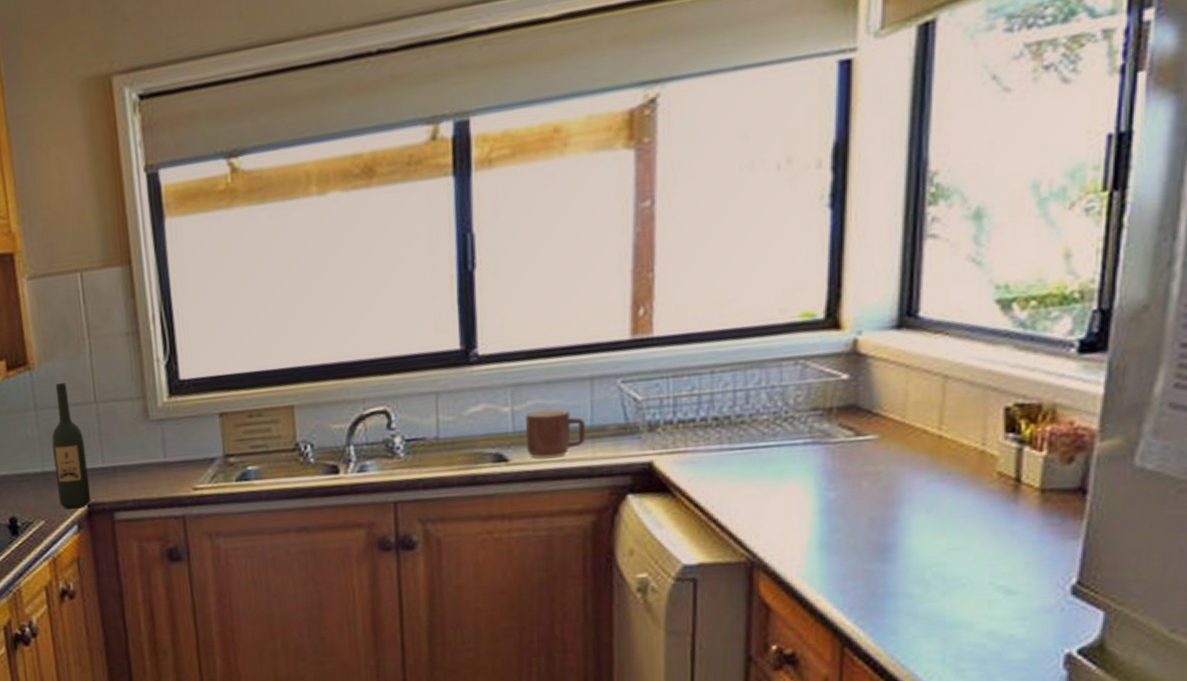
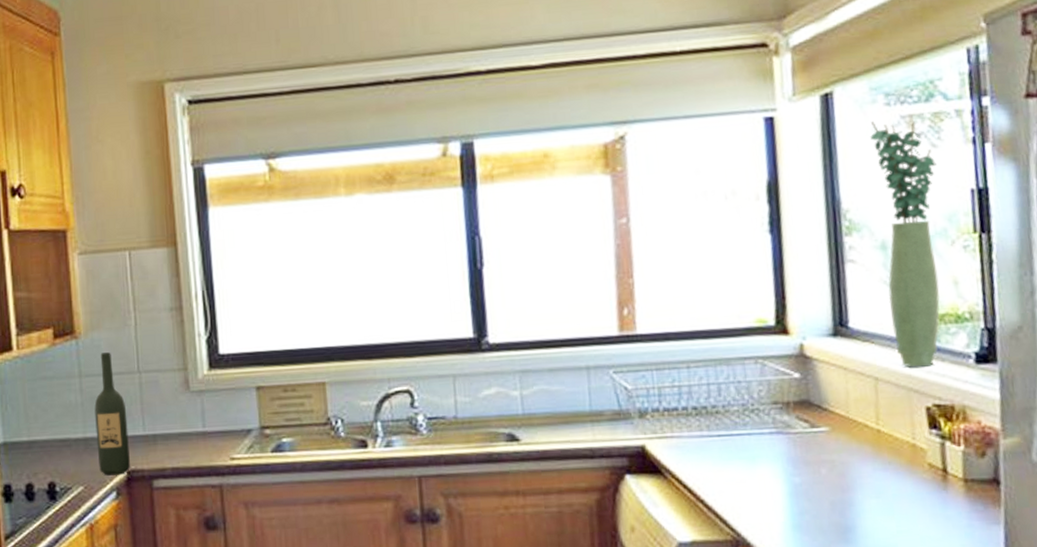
mug: present [525,409,585,459] -> none [532,394,586,440]
vase: none [974,49,1066,361] -> present [870,120,940,367]

